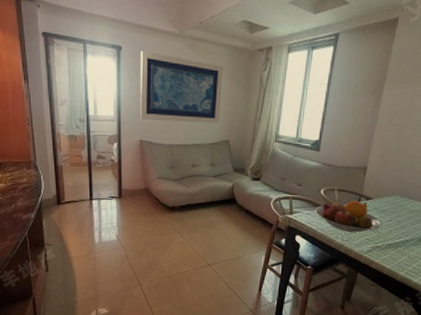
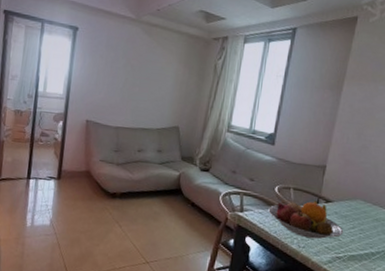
wall art: present [139,51,224,124] -> none [88,33,178,109]

